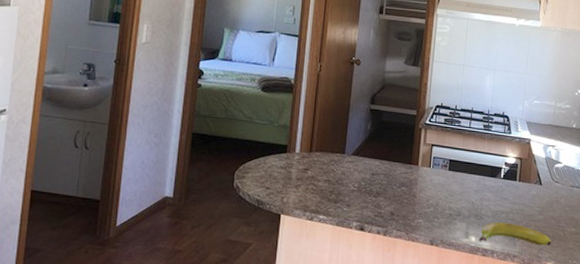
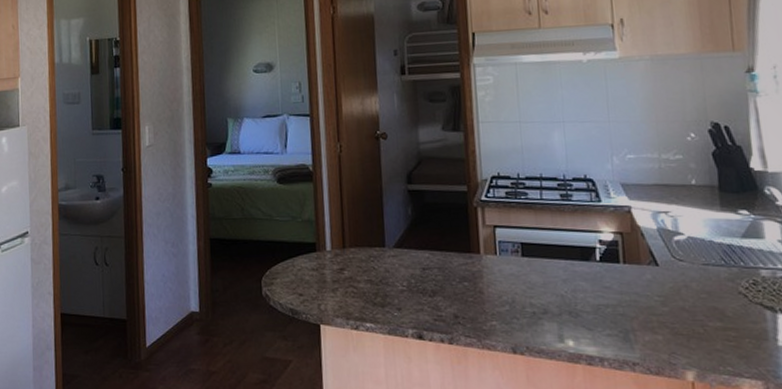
banana: present [479,222,552,246] -> none [579,319,689,348]

